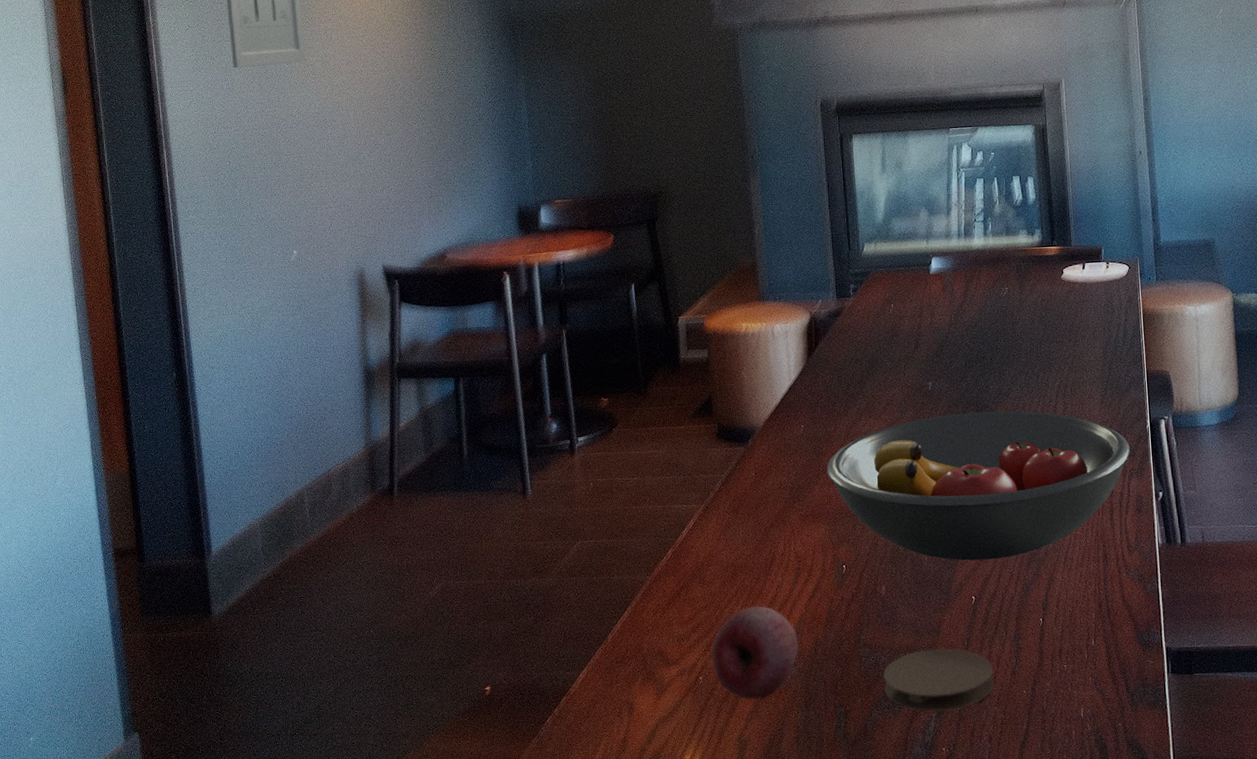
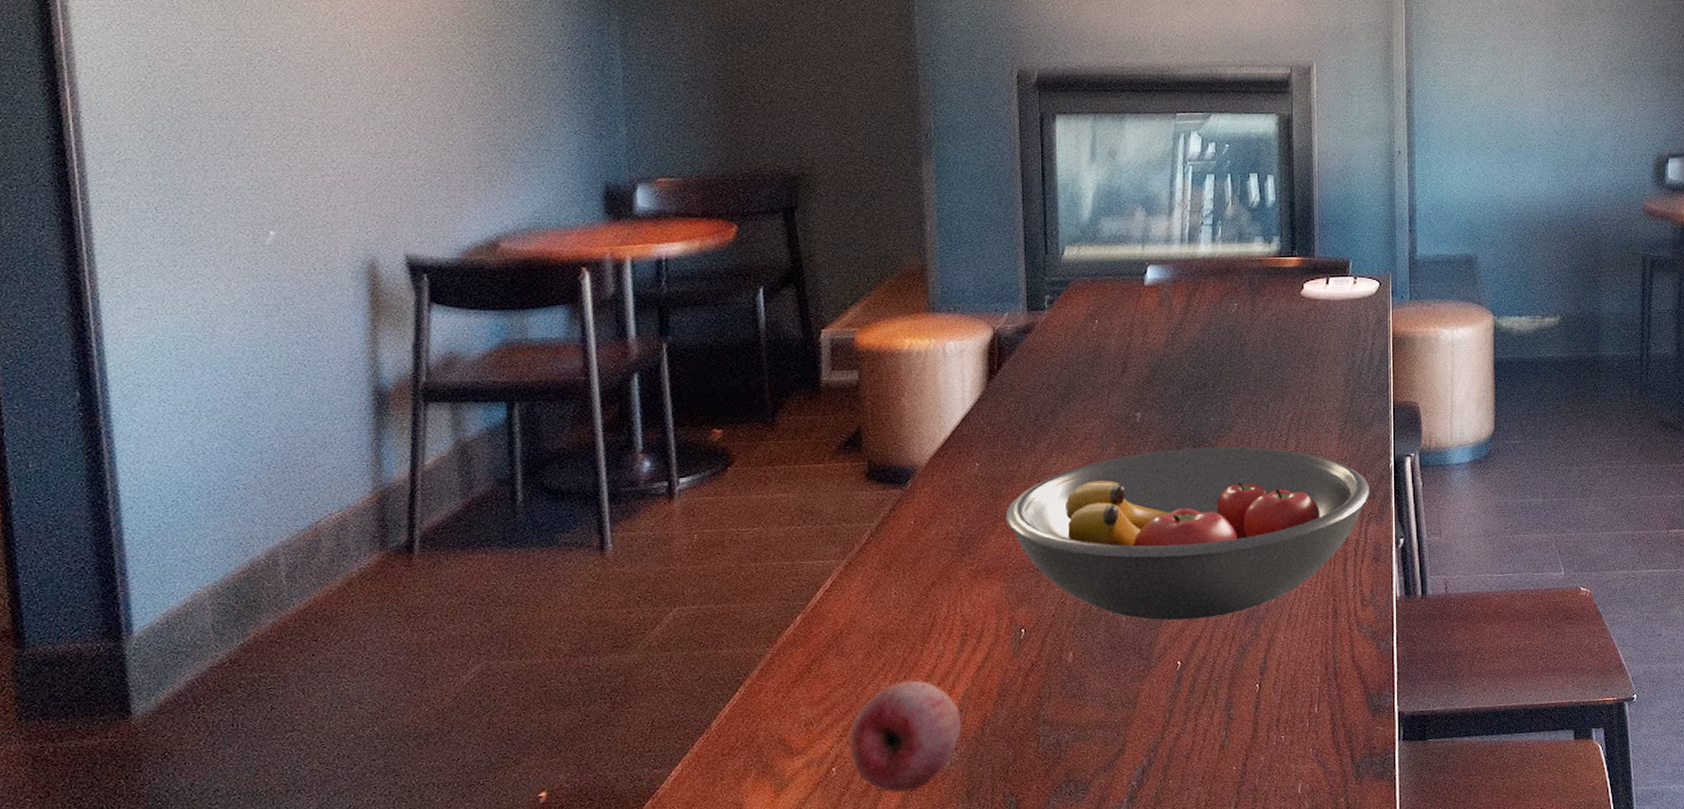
coaster: present [883,647,995,712] -> none [1066,721,1199,797]

